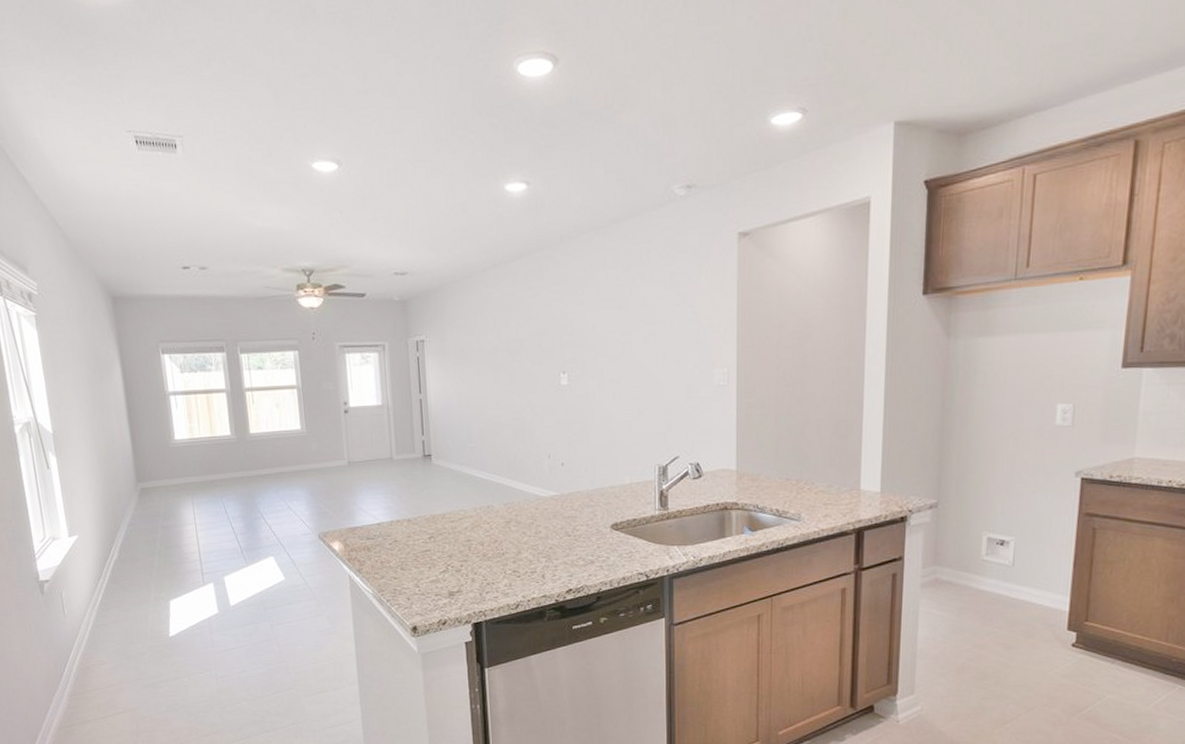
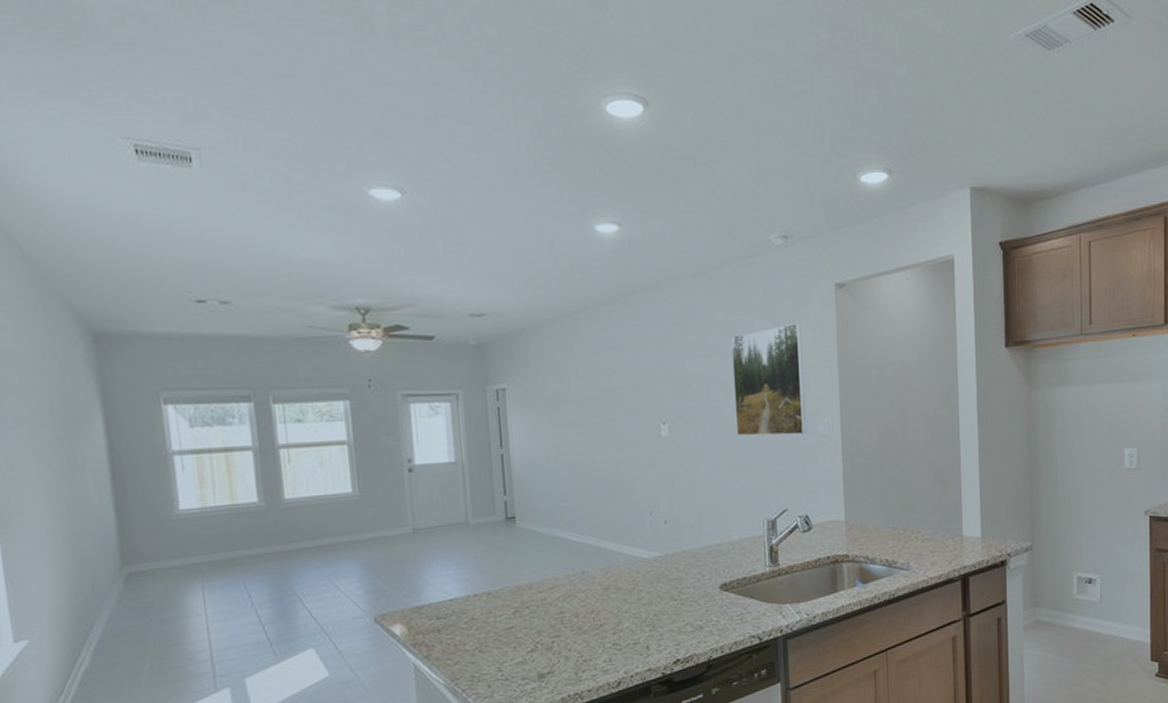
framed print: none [630,273,701,386] -> present [731,322,806,436]

